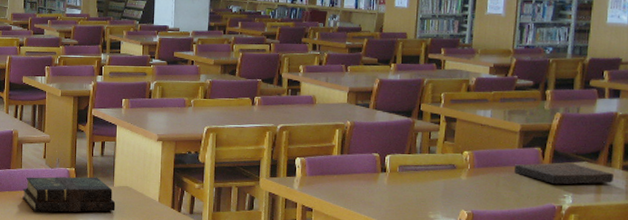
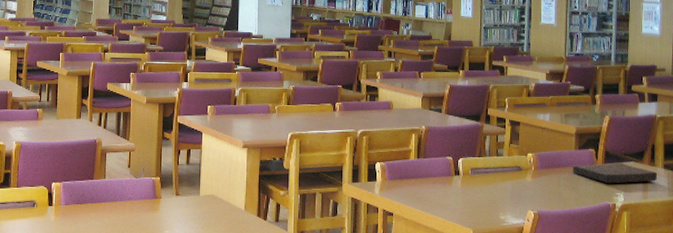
book: present [22,177,116,212] -> none [106,186,202,225]

